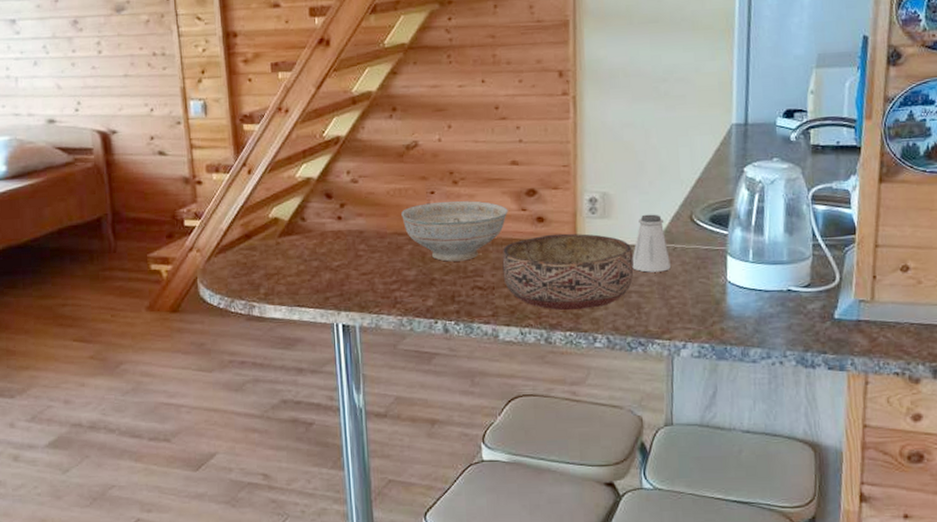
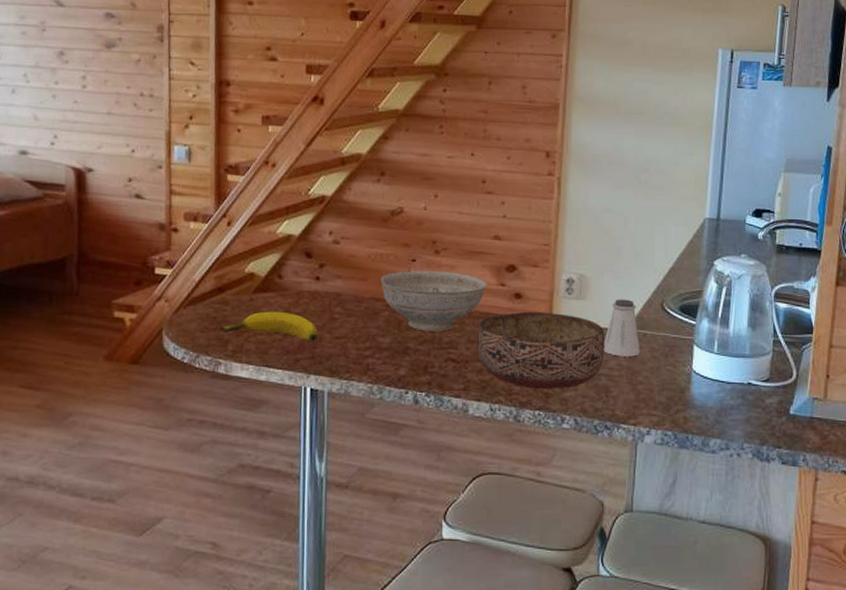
banana: none [251,253,346,279] -> present [220,311,319,341]

